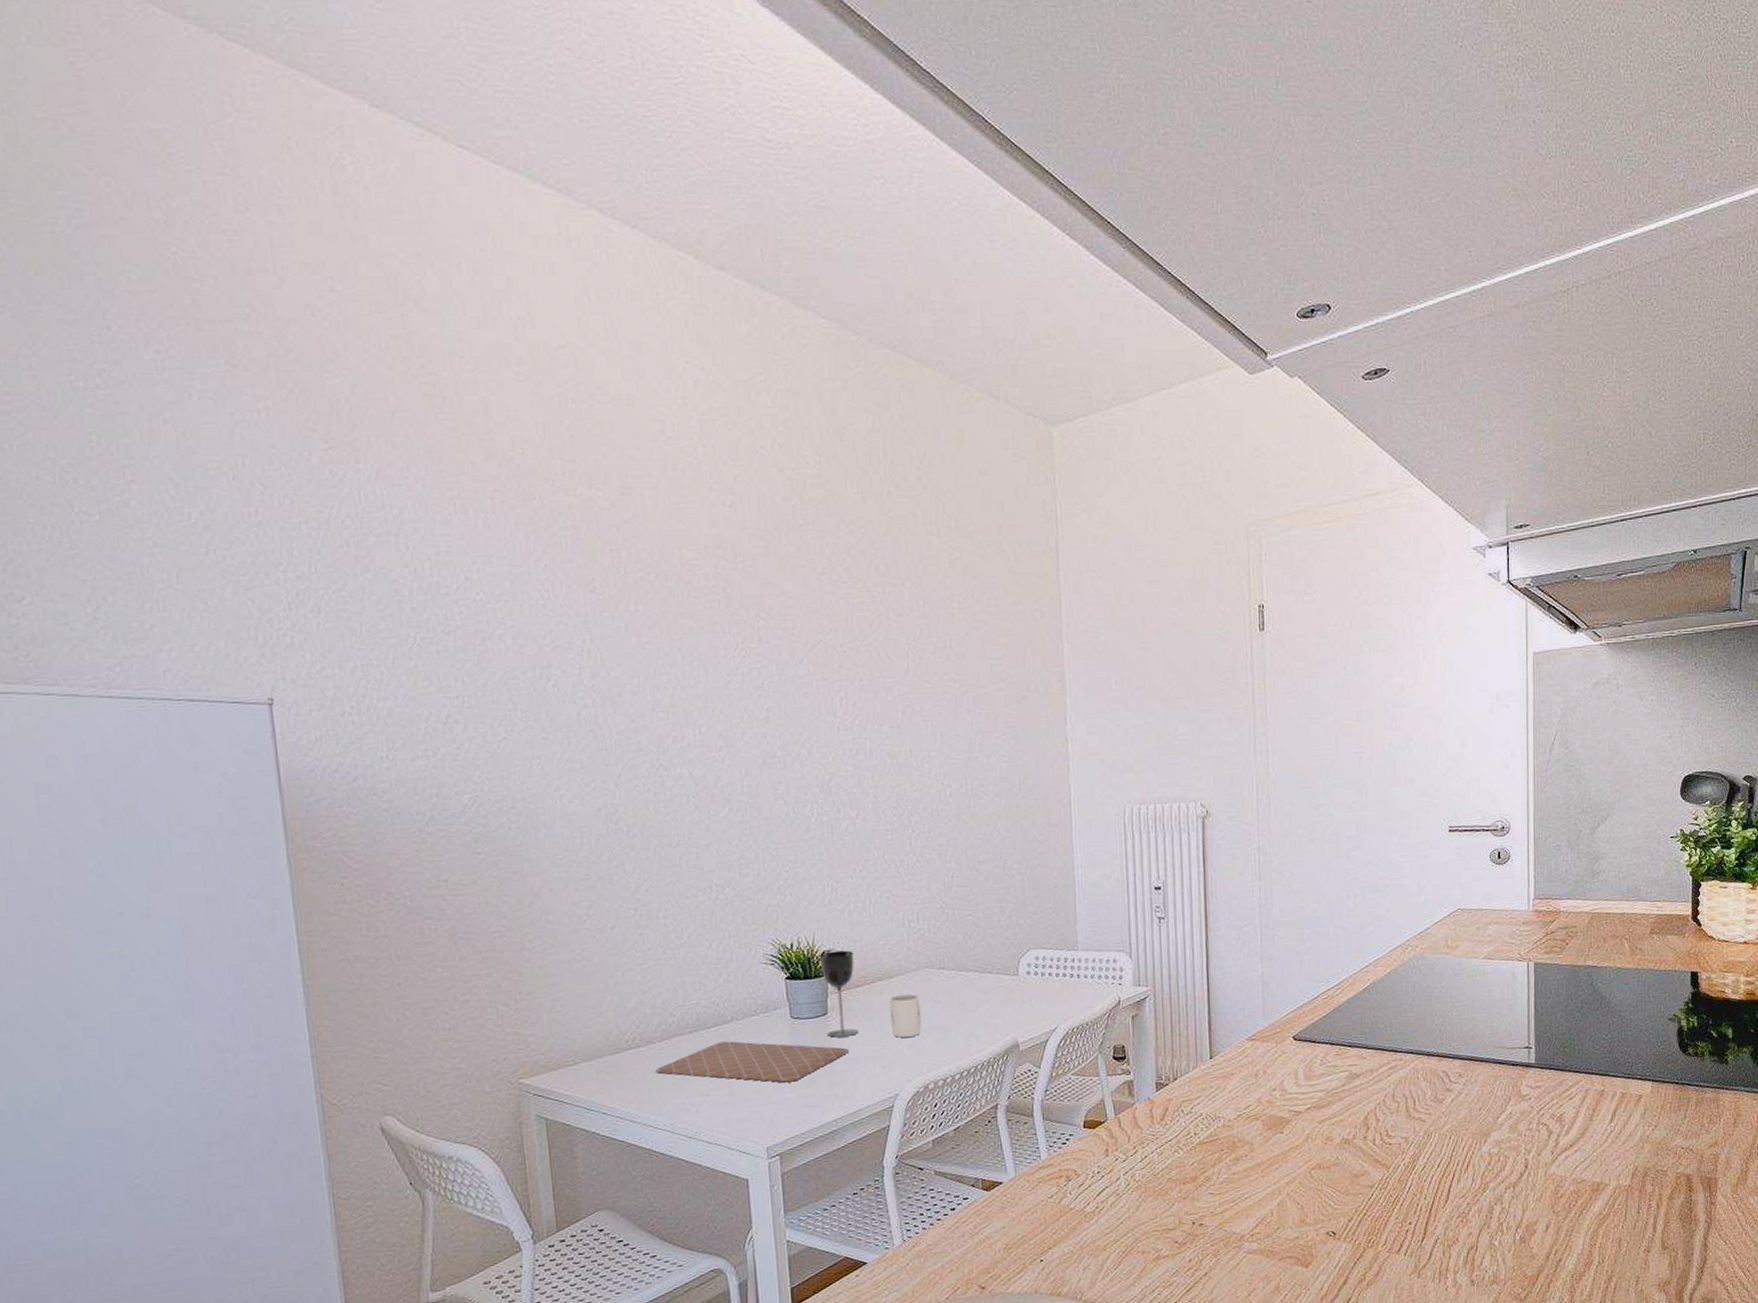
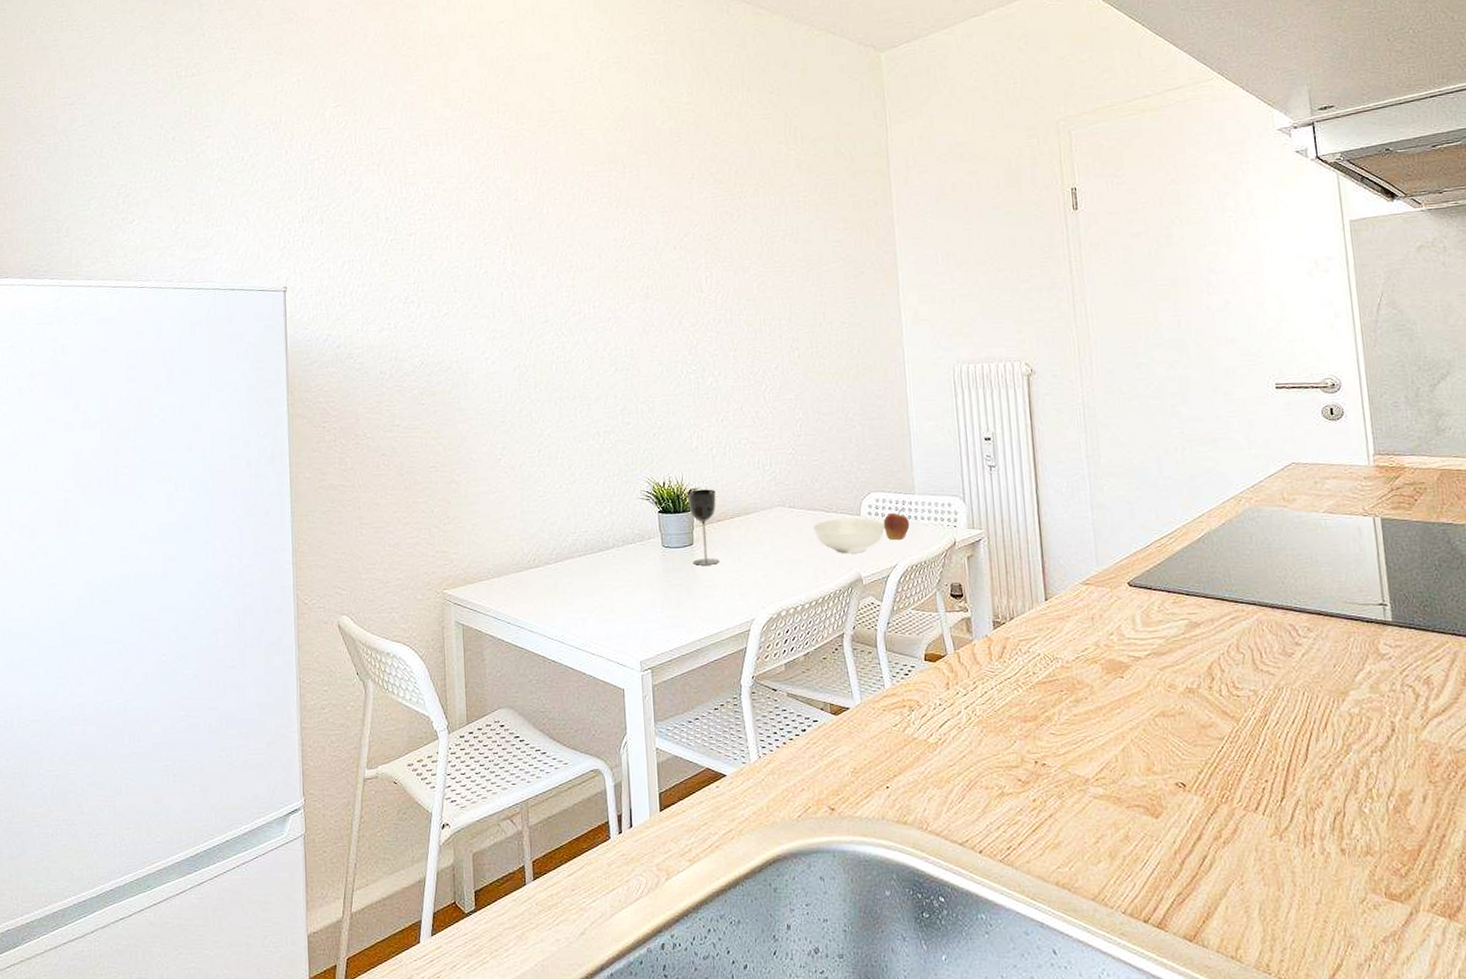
placemat: present [655,1041,849,1083] -> none [551,565,711,604]
mug: present [889,993,922,1038] -> none [746,528,775,569]
bowl: none [964,978,1045,1019] -> present [812,518,885,554]
fruit: none [1043,967,1072,1002] -> present [883,509,910,541]

